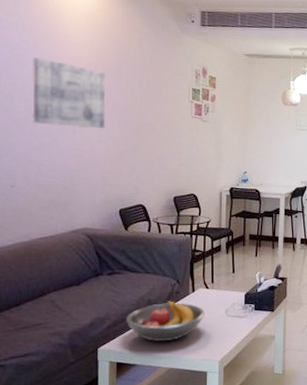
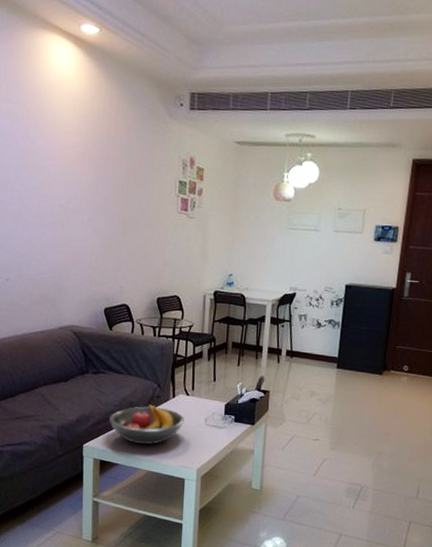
wall art: present [32,56,106,128] -> none [24,146,92,223]

